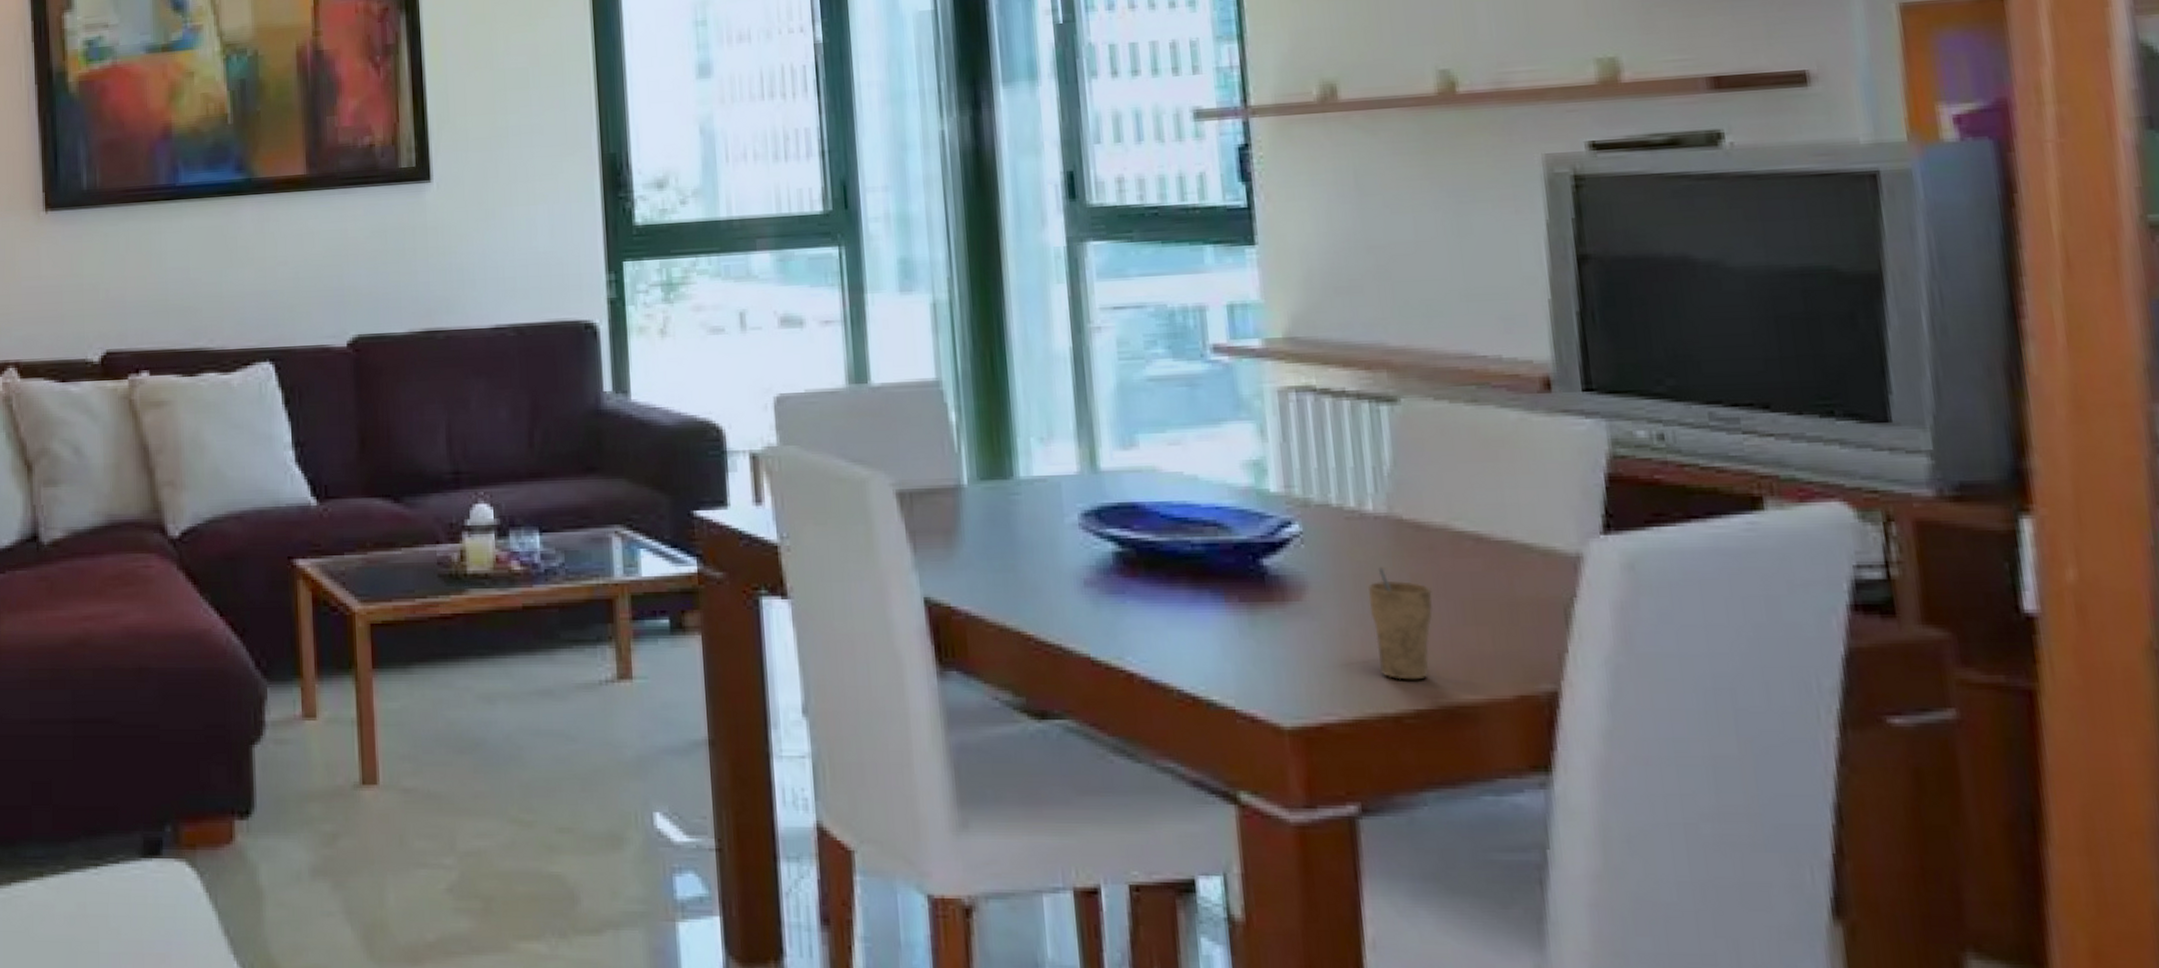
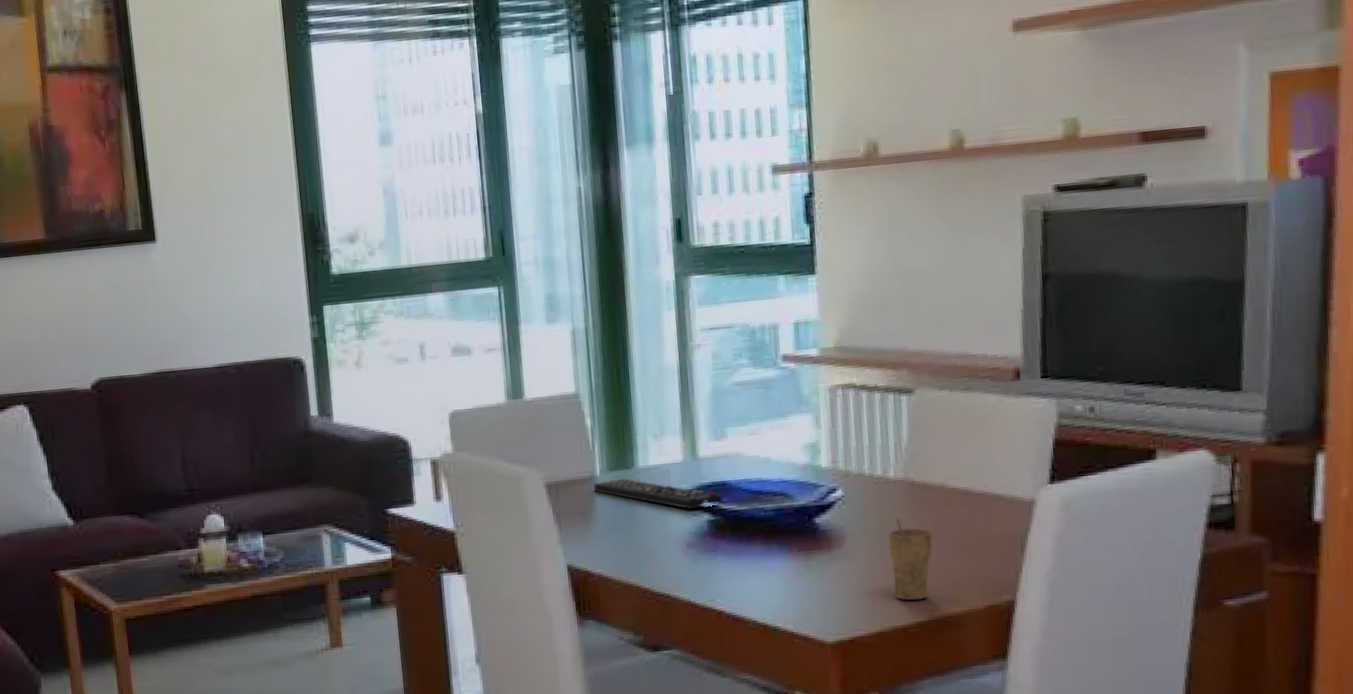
remote control: none [959,490,1133,536] -> present [593,478,723,510]

